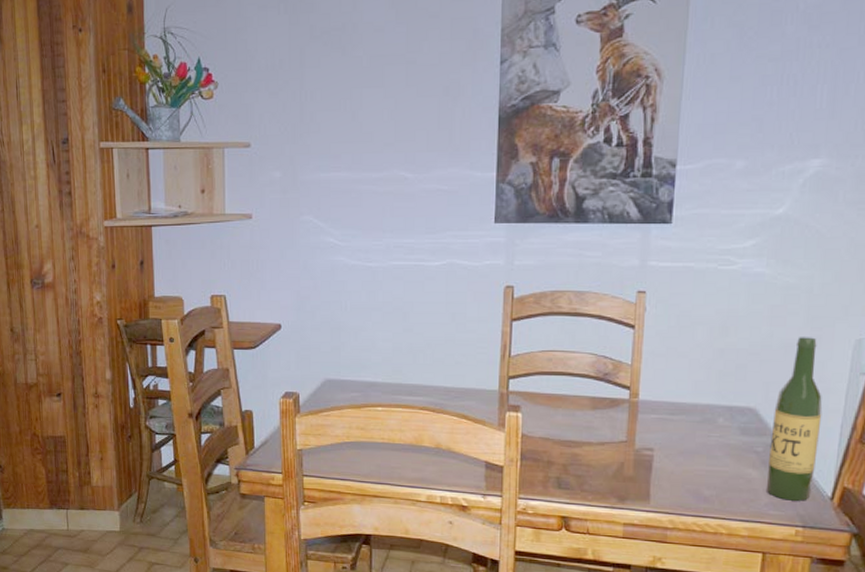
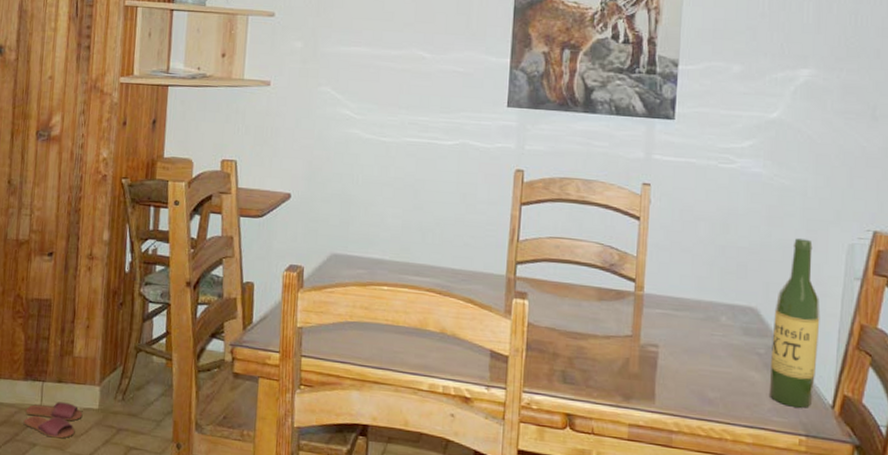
slippers: none [54,526,106,558] -> present [23,402,83,439]

